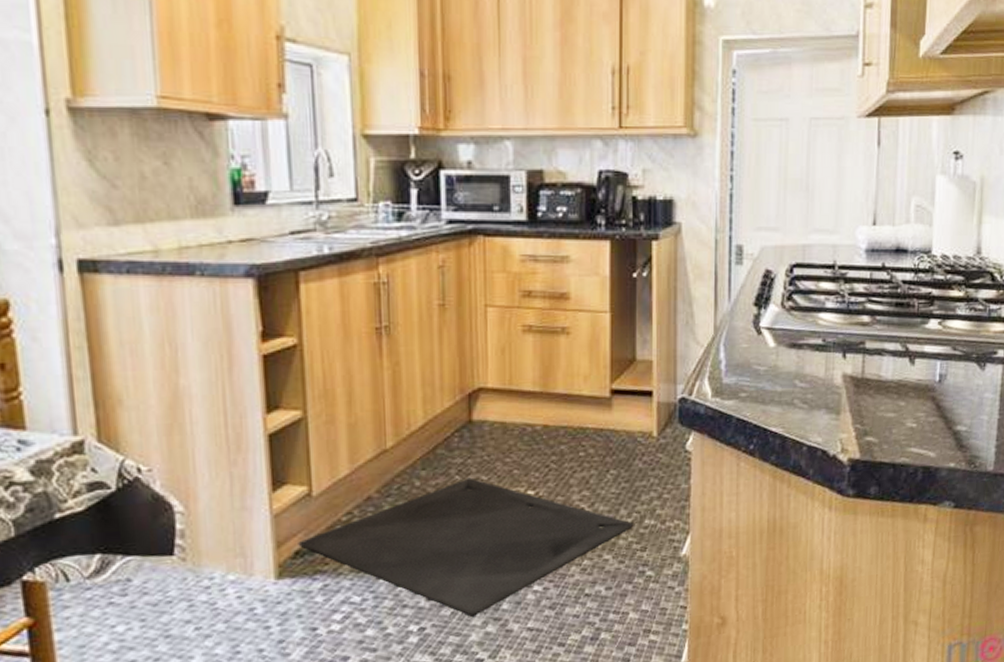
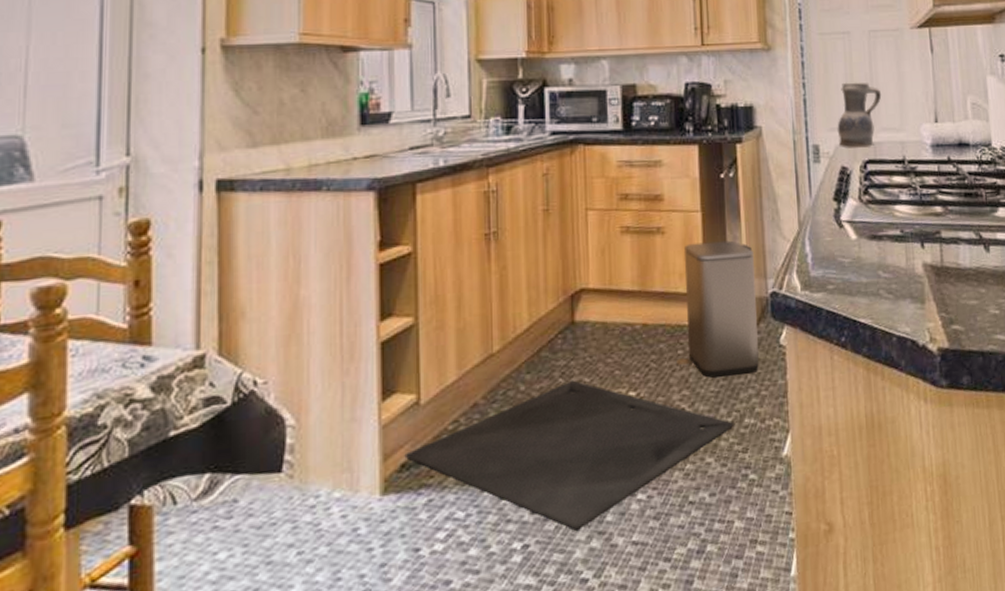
pedal bin: none [578,343,664,480] -> present [677,240,759,378]
ceramic jug: none [764,176,818,250] -> present [837,82,882,149]

